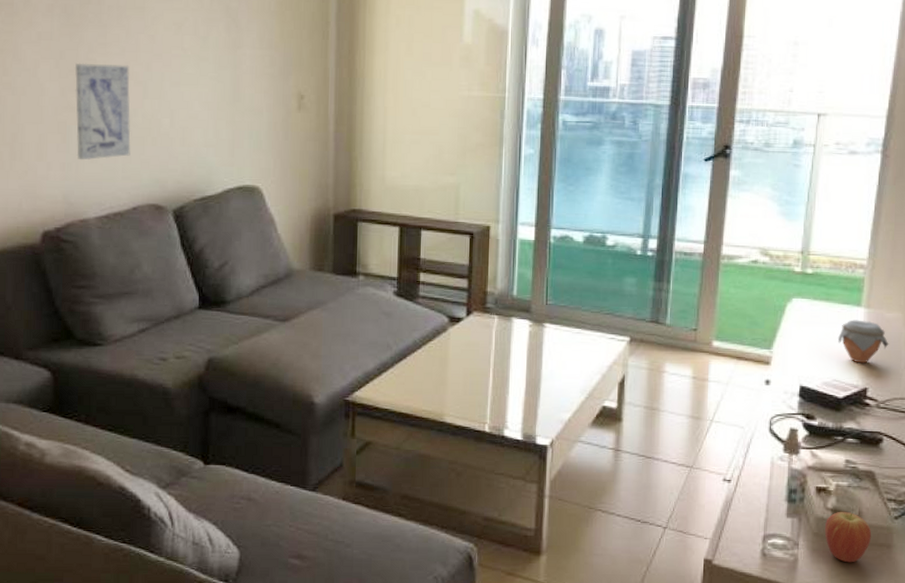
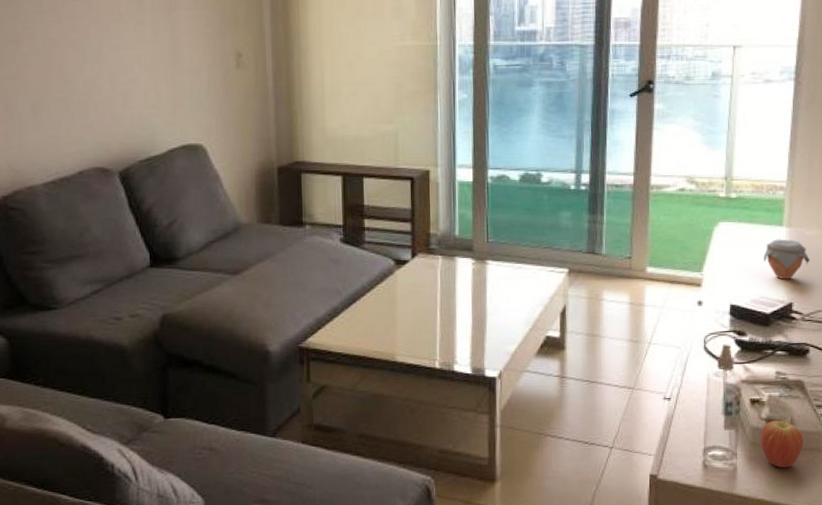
wall art: present [74,63,131,160] -> none [12,32,73,128]

